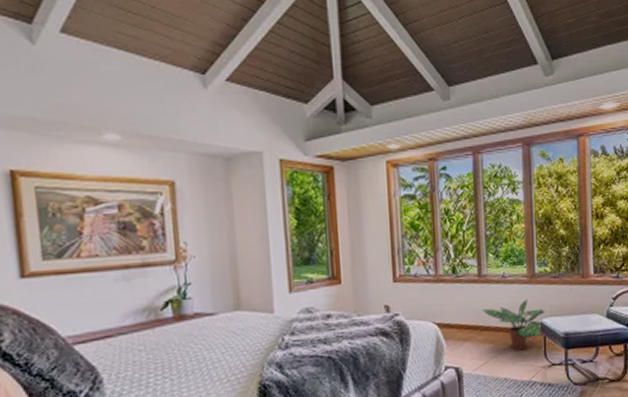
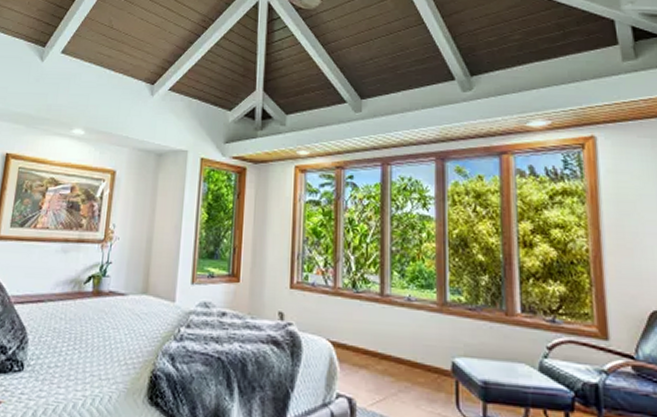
potted plant: present [483,299,545,351] -> none [383,330,459,393]

